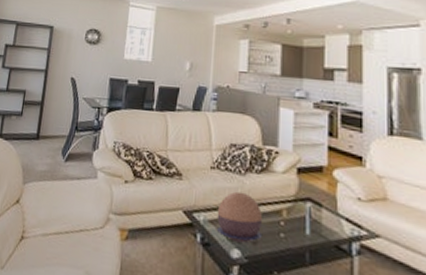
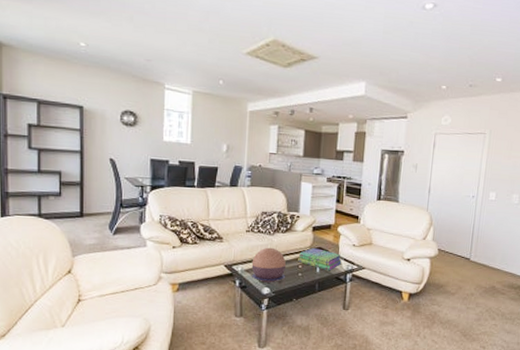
stack of books: none [278,198,342,234] -> present [298,248,342,270]

